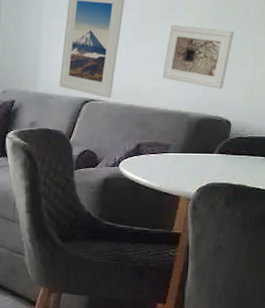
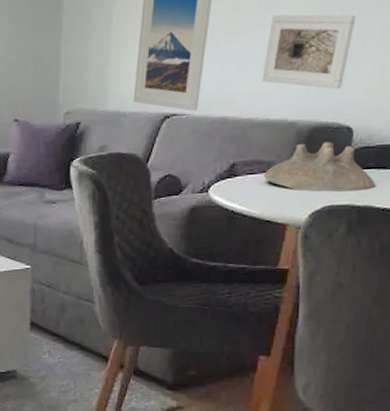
bowl: none [163,131,247,172] -> present [264,142,375,192]

